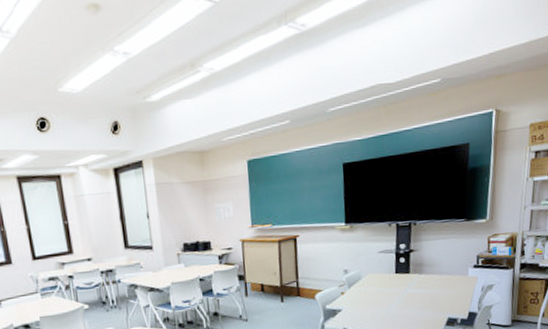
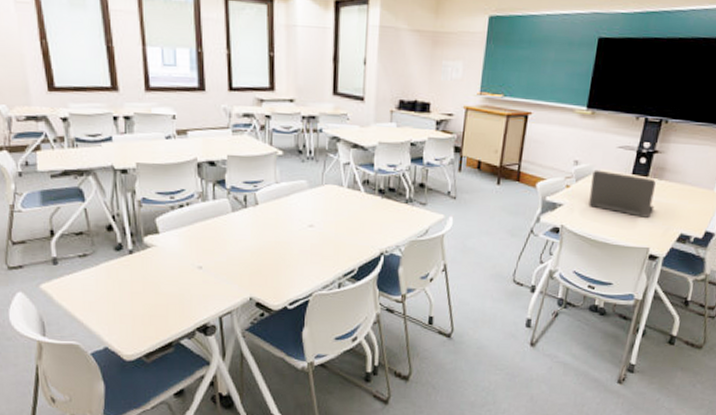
laptop computer: none [361,274,421,310] -> present [588,169,656,218]

